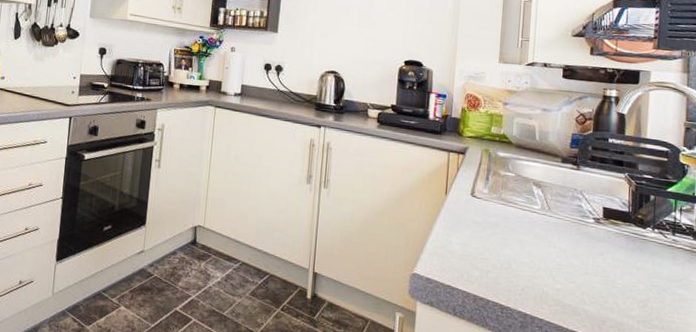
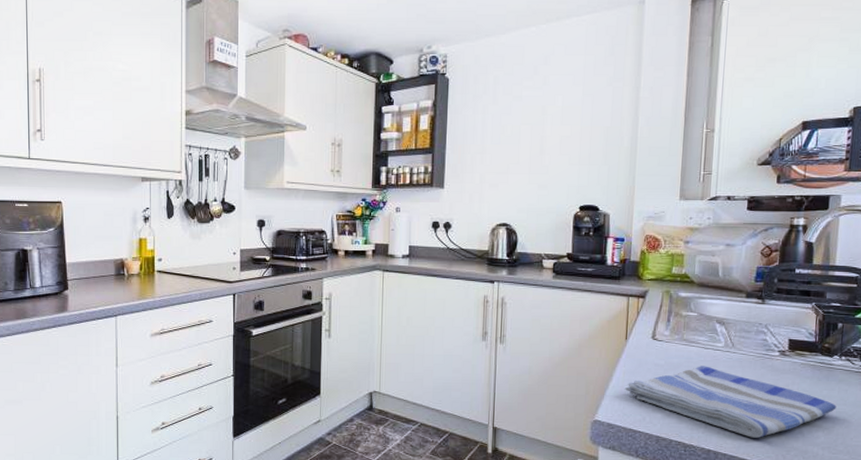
dish towel: none [444,226,651,306] -> present [625,366,837,438]

